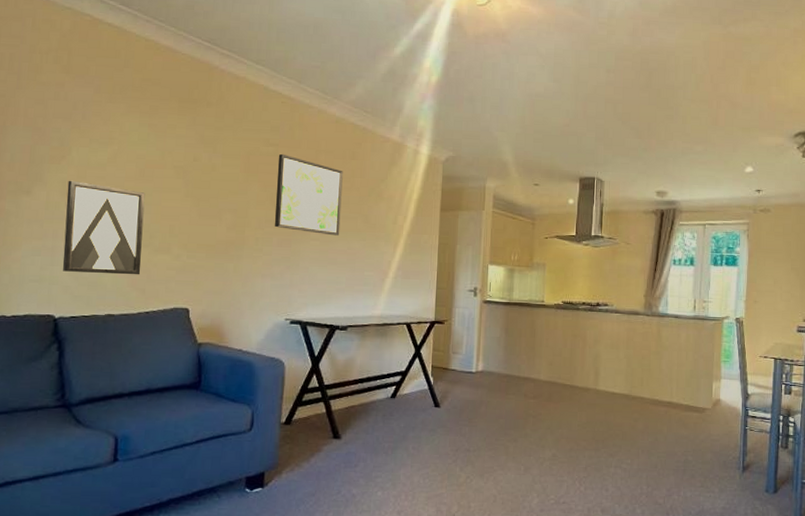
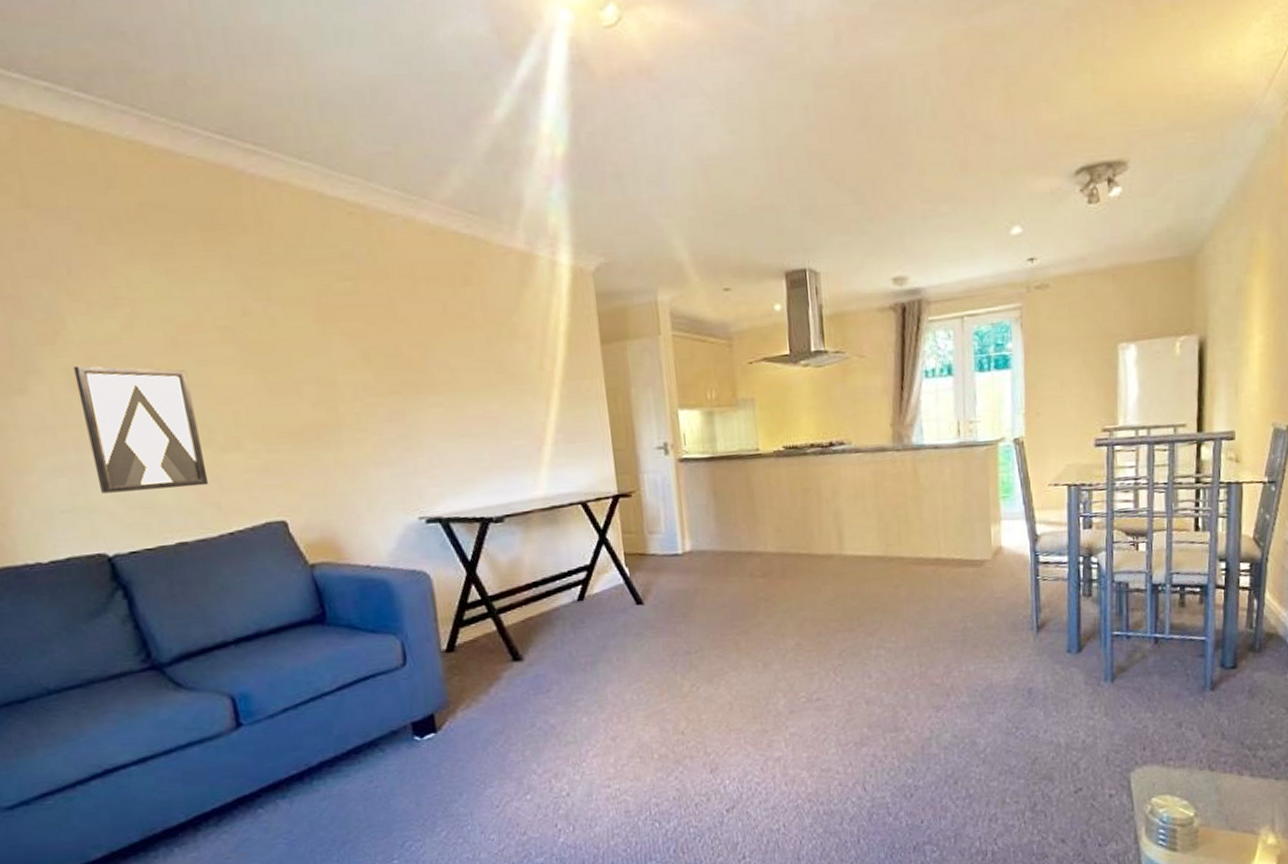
wall art: present [274,153,343,236] -> none [360,289,469,397]

